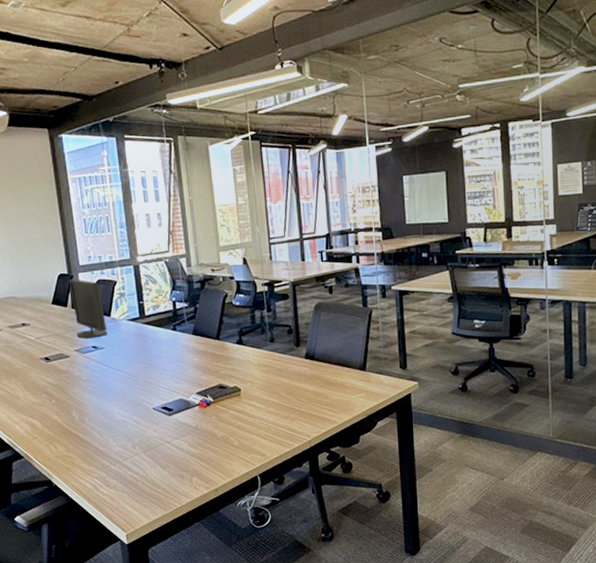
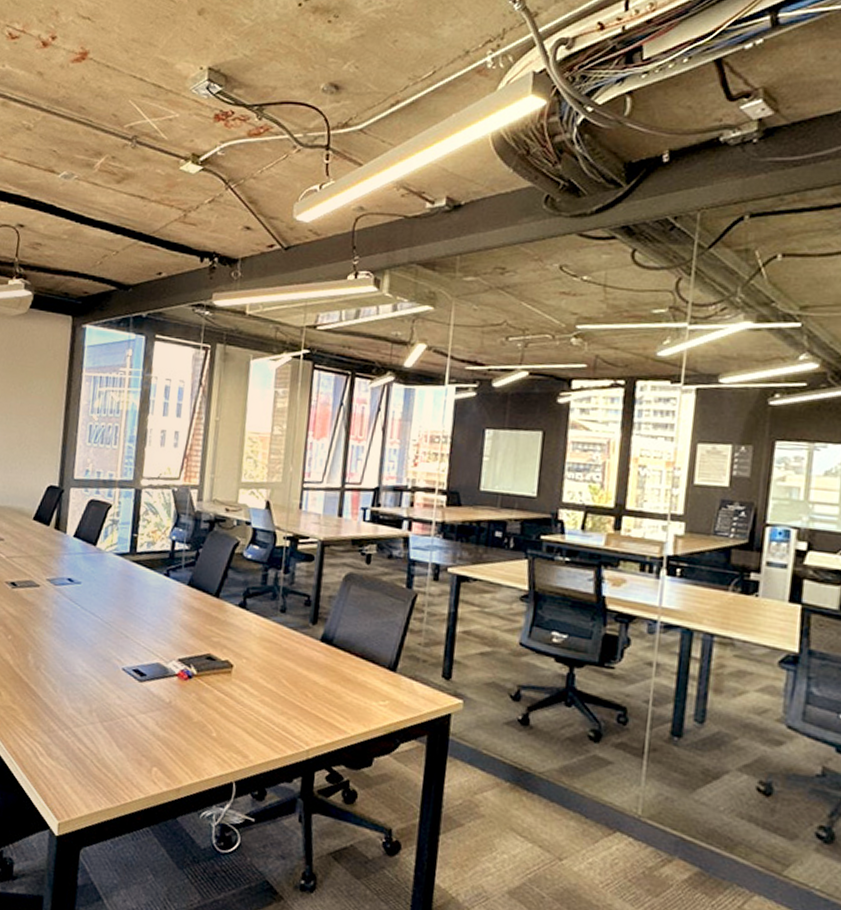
monitor: present [69,279,107,339] -> none [53,493,91,570]

